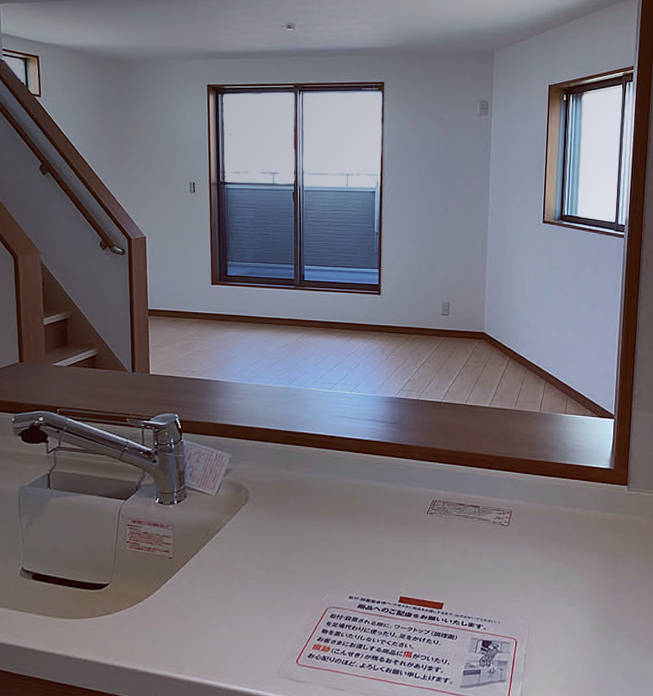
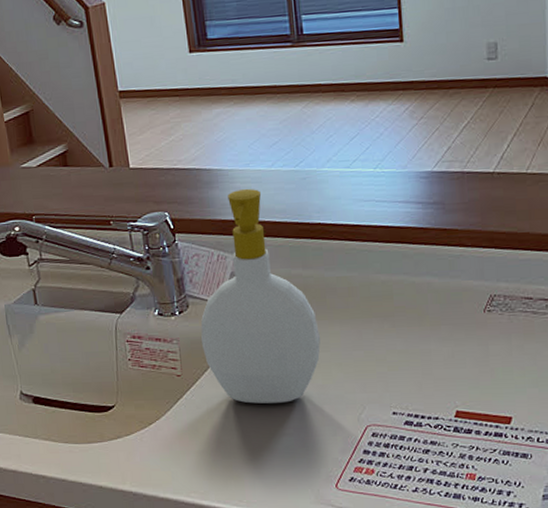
soap bottle: none [193,399,295,586] -> present [200,188,321,404]

